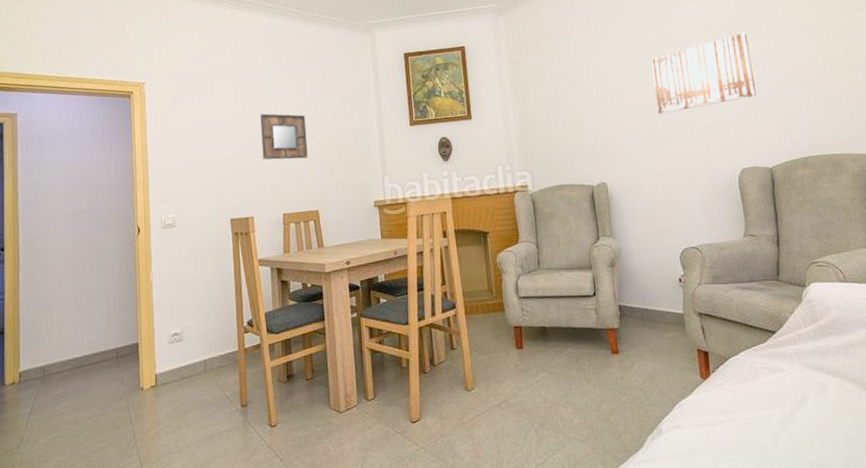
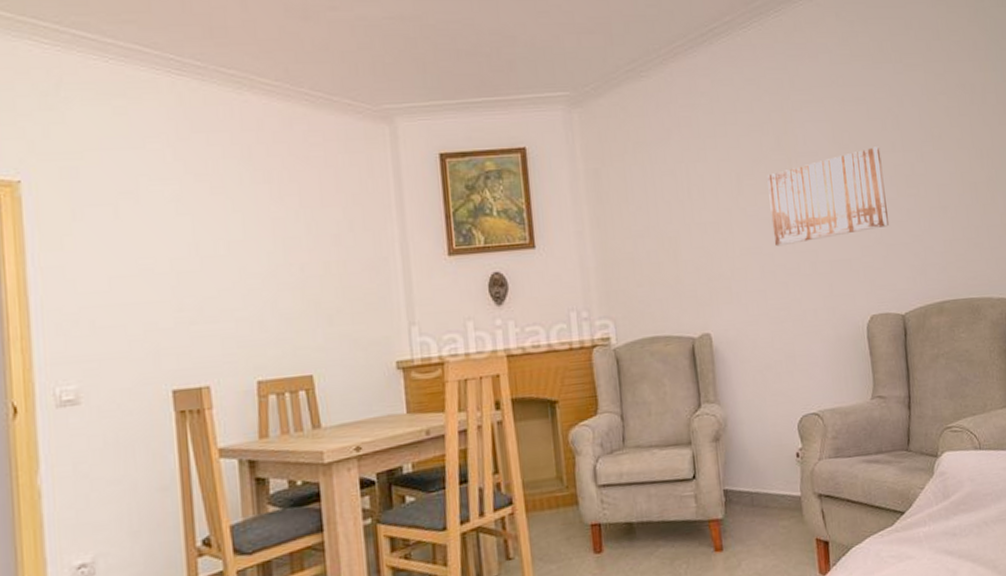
home mirror: present [260,113,308,160] -> none [219,233,296,303]

